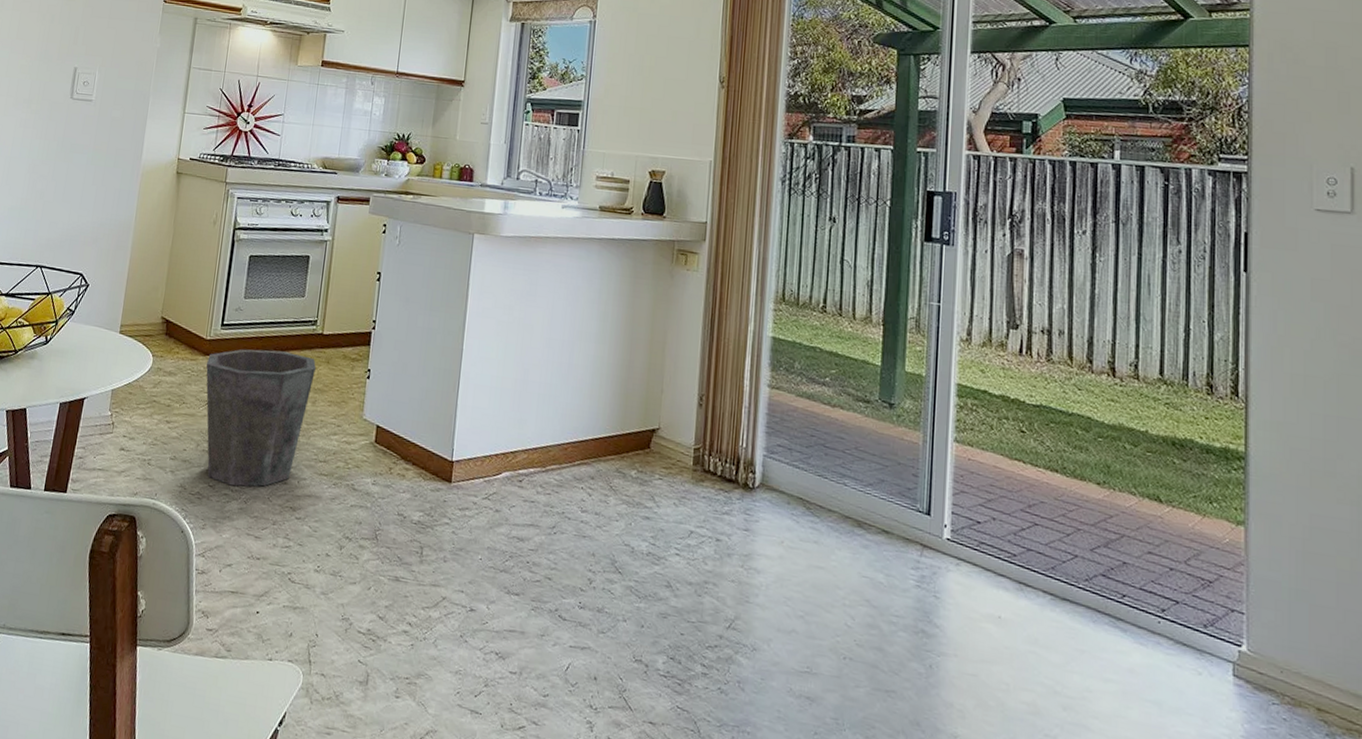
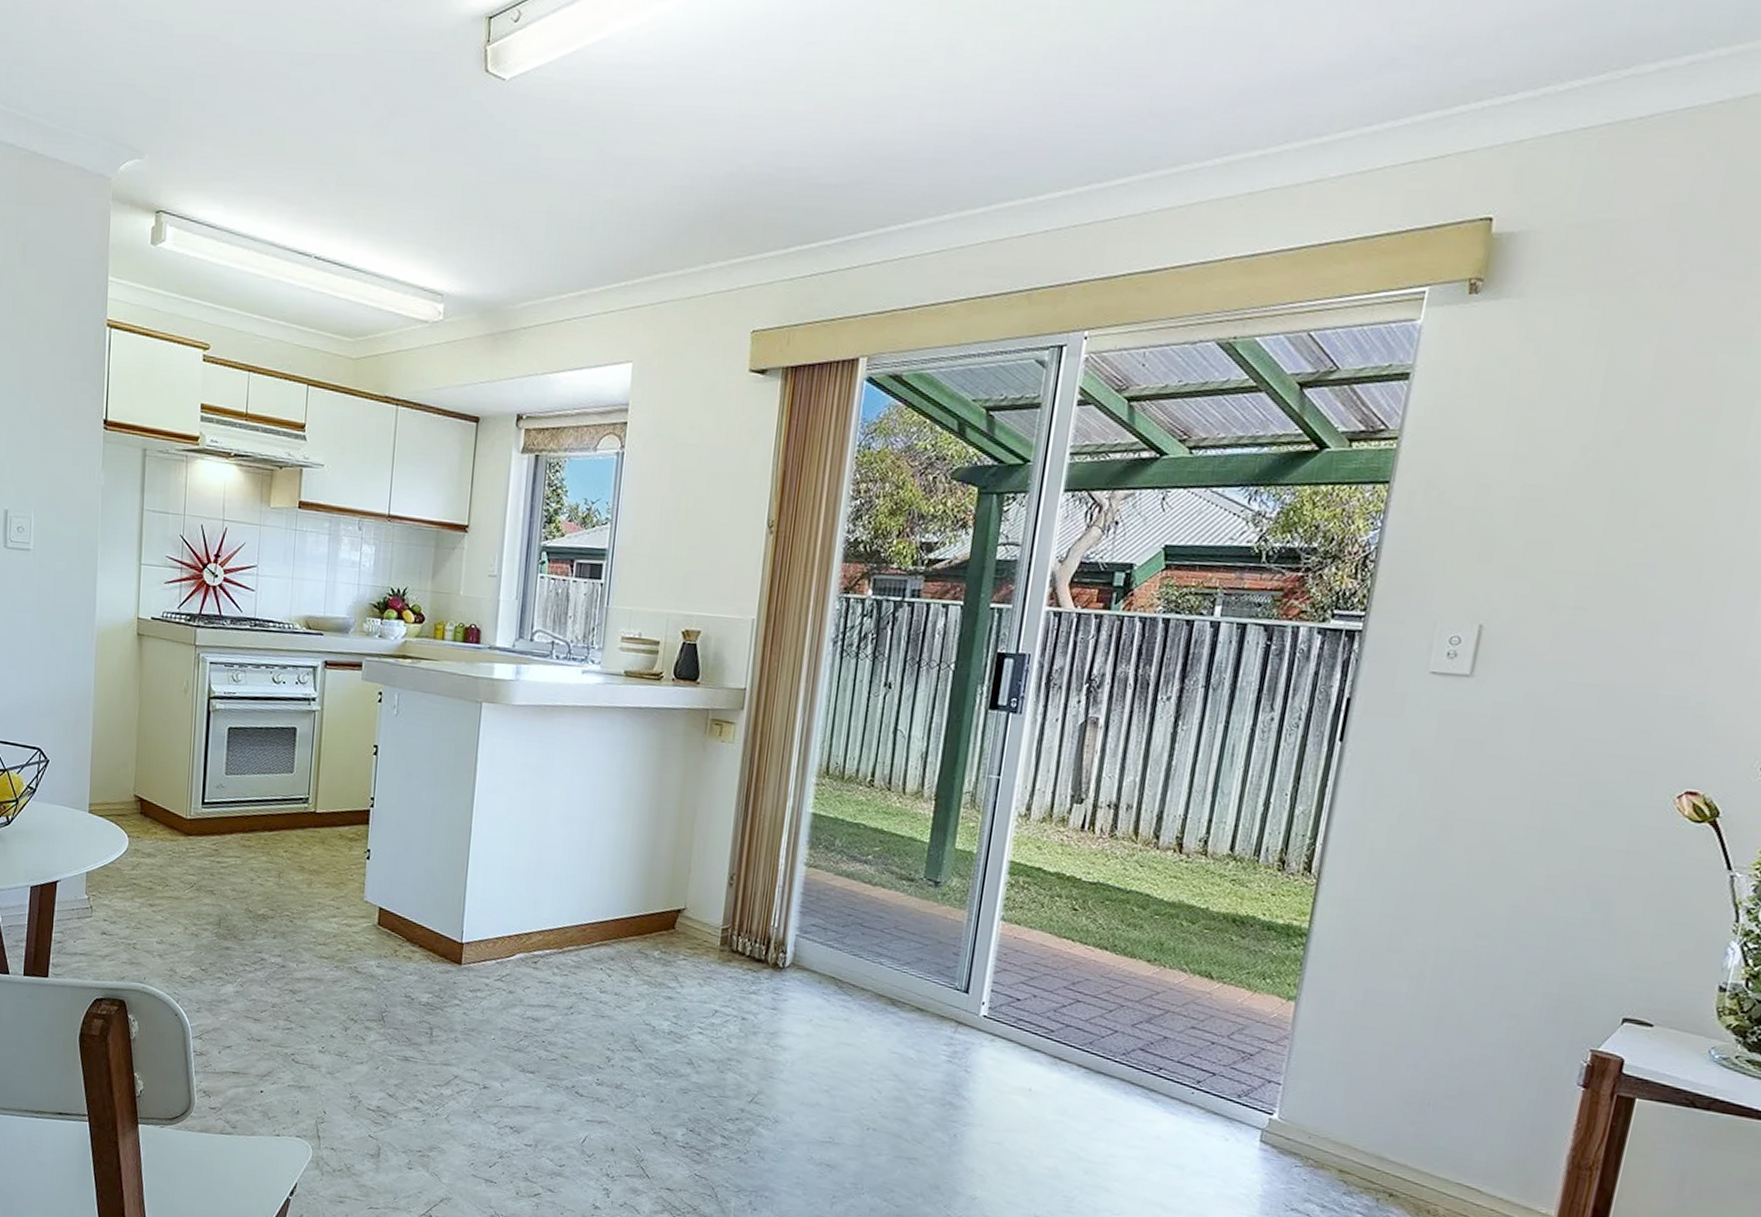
waste bin: present [206,349,316,487] -> none [188,828,310,970]

